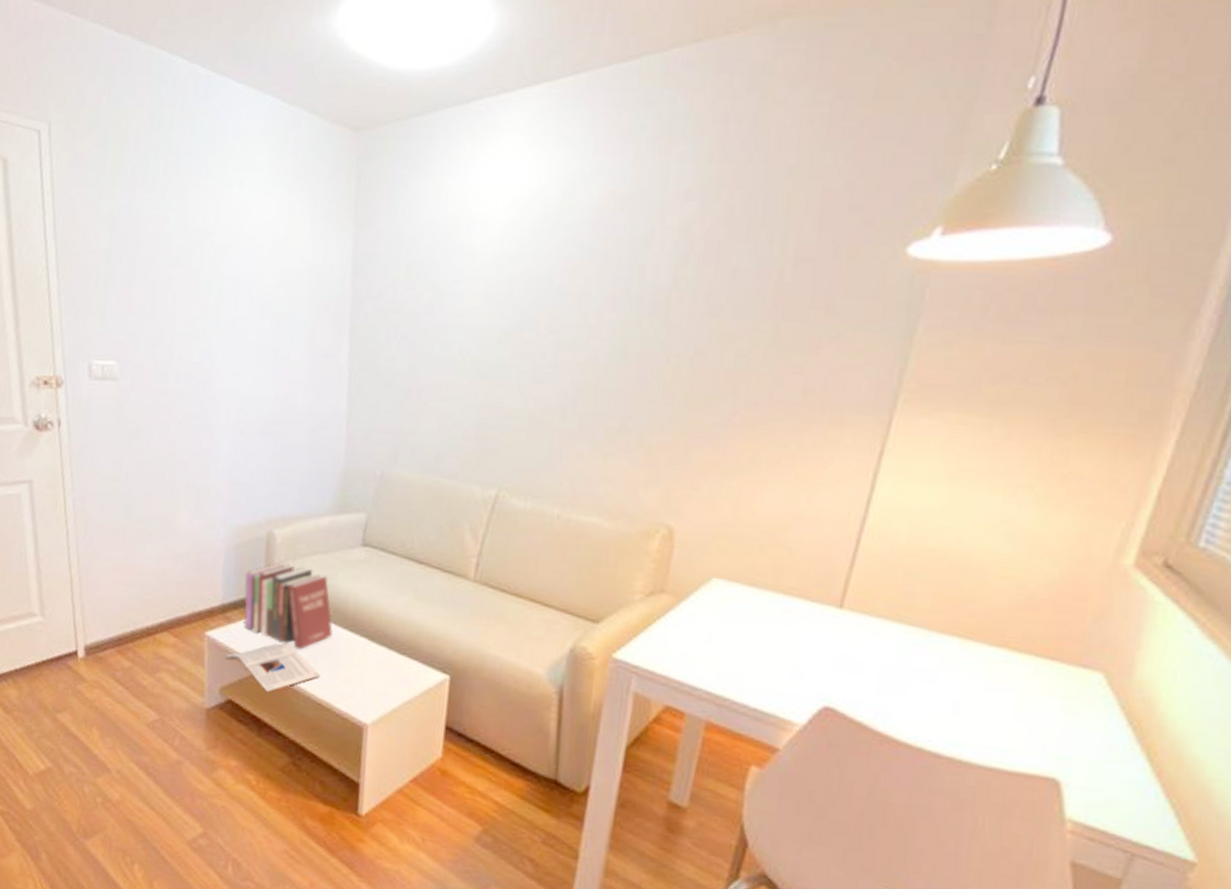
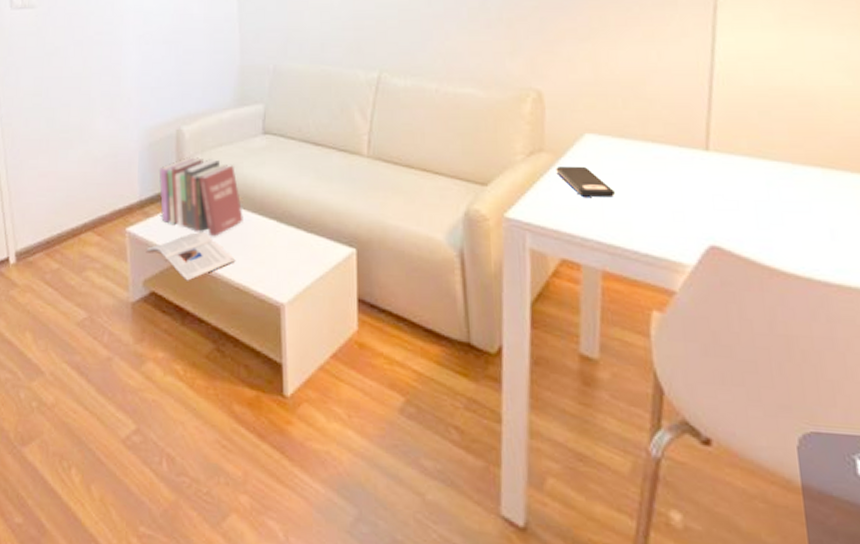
phone: none [675,609,735,648] -> present [556,165,616,197]

